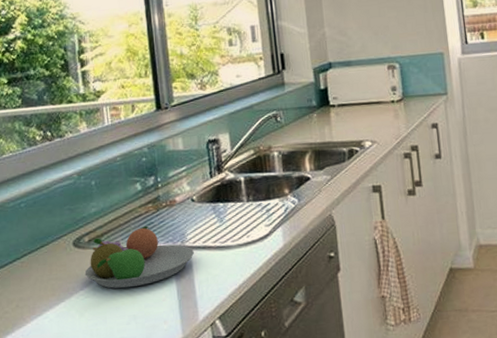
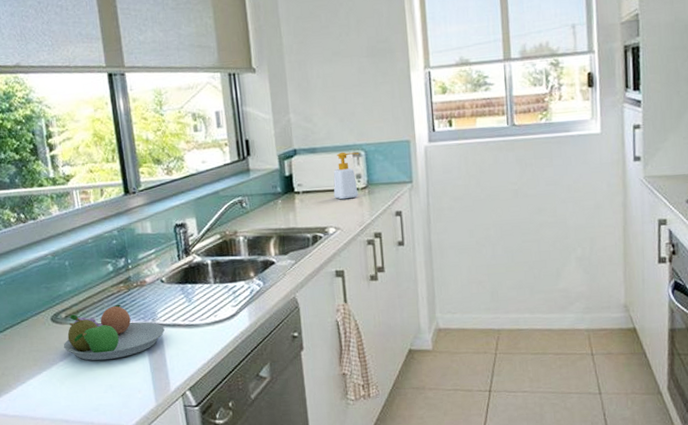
soap bottle: none [368,64,394,113] -> present [333,152,360,200]

